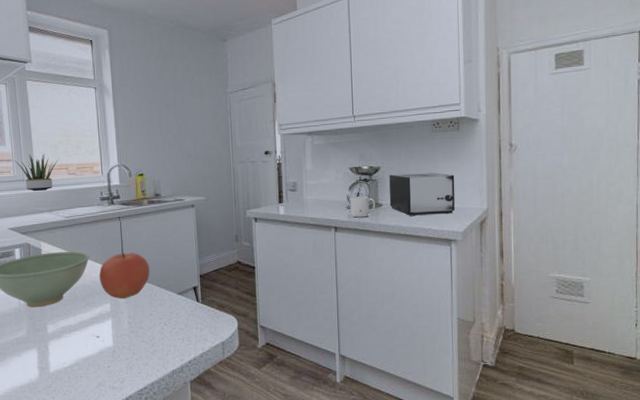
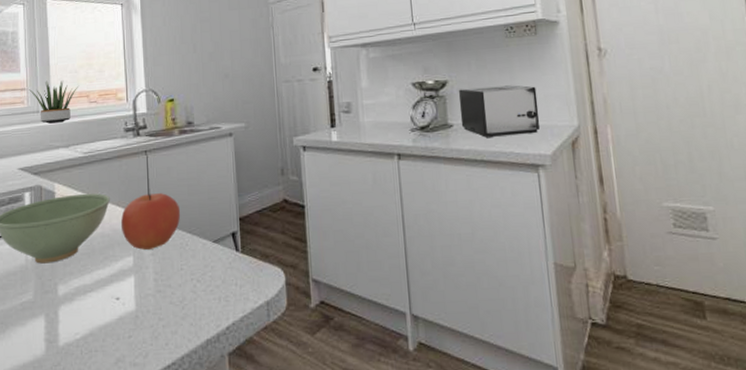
mug: present [349,195,376,218] -> none [413,115,446,142]

